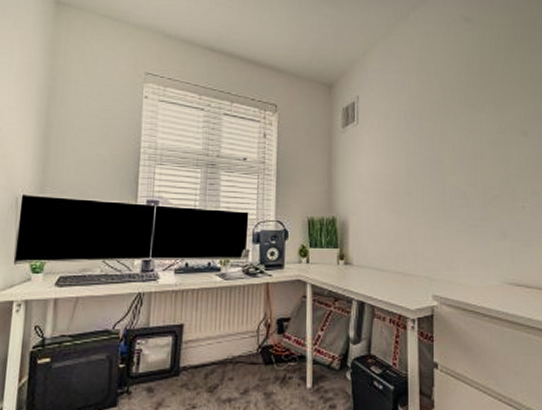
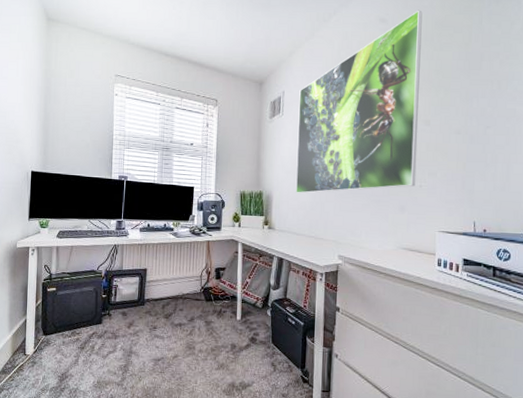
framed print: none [376,9,517,219] -> present [296,10,423,194]

